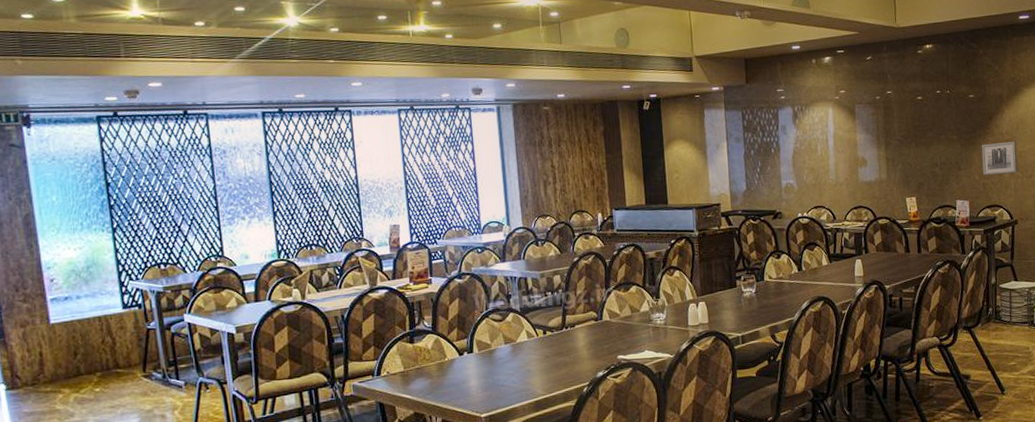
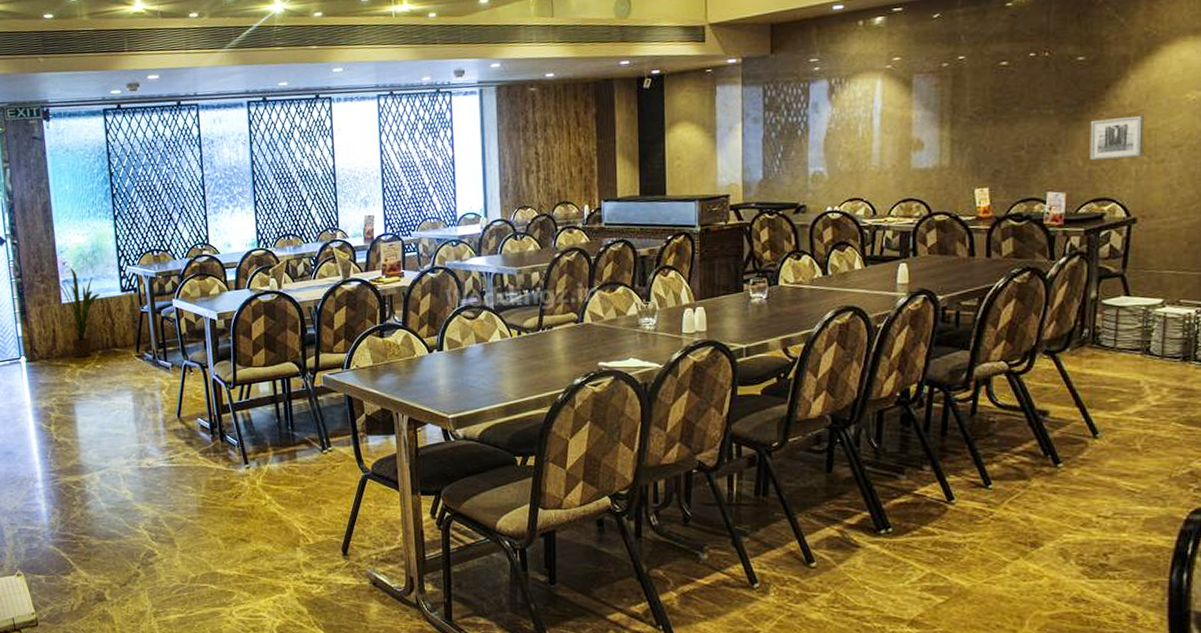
house plant: none [35,284,98,381] -> present [50,267,100,357]

